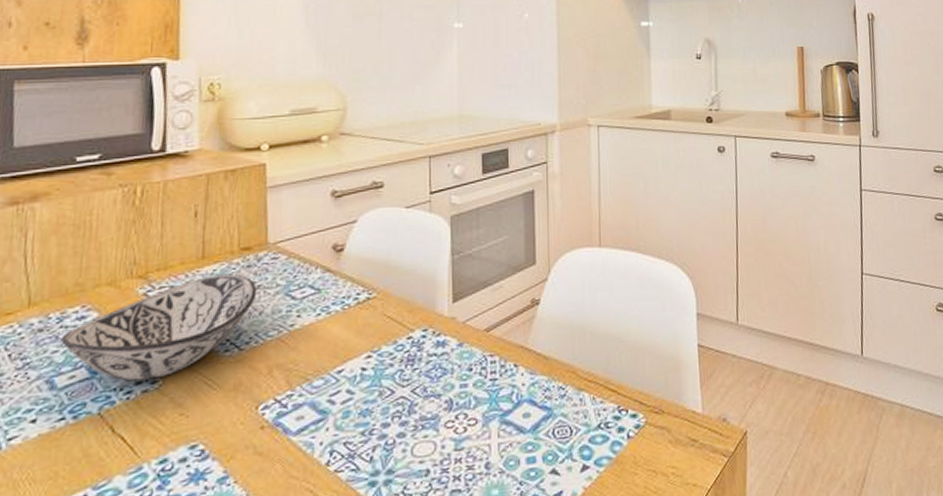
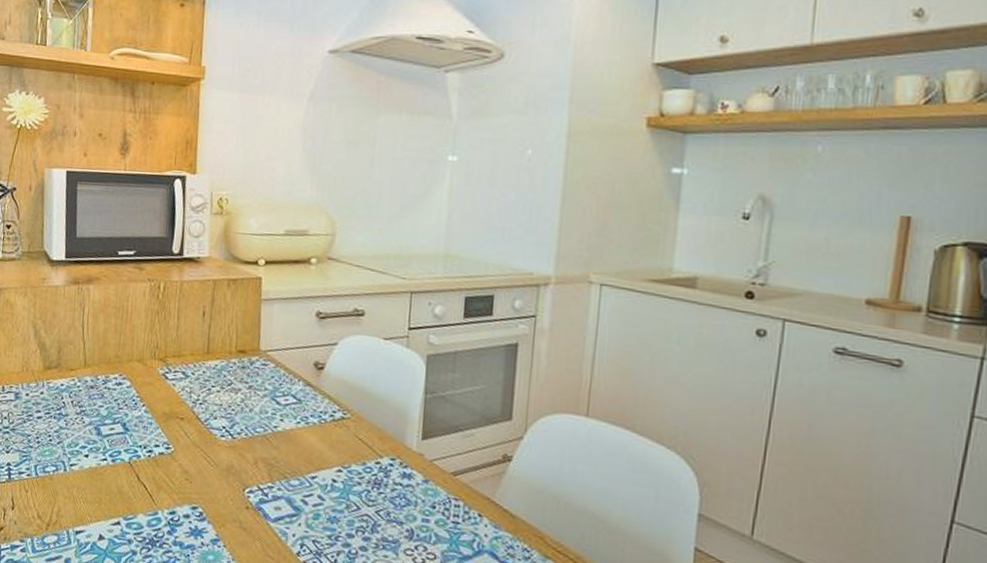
decorative bowl: present [61,273,257,381] -> none [105,369,249,446]

